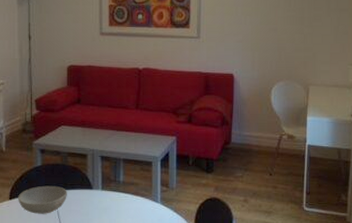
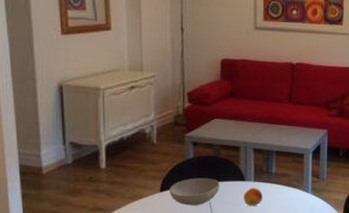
fruit: none [91,197,110,216] -> present [244,188,262,207]

